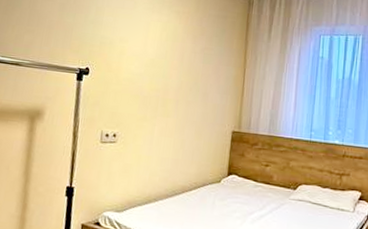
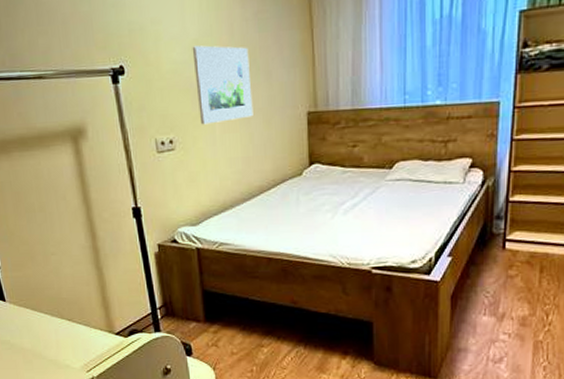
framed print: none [143,64,193,127] -> present [192,45,253,125]

